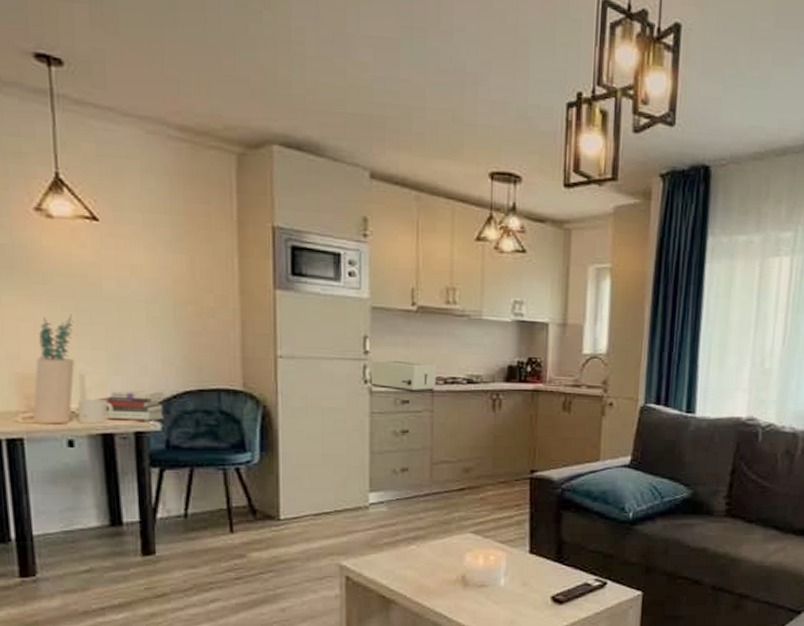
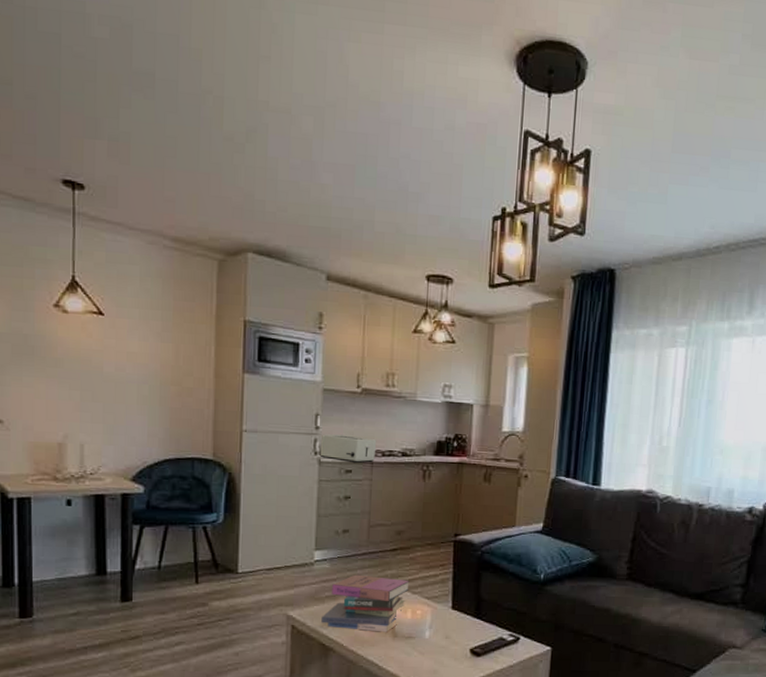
vase: present [32,313,75,425] -> none [39,392,79,486]
mug: present [77,399,114,424] -> none [76,465,106,486]
books: present [96,389,165,422] -> none [92,456,148,486]
books: none [380,518,480,581] -> present [321,574,410,632]

